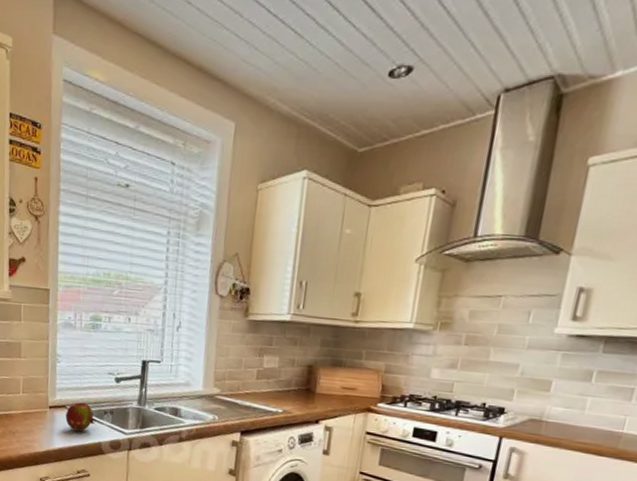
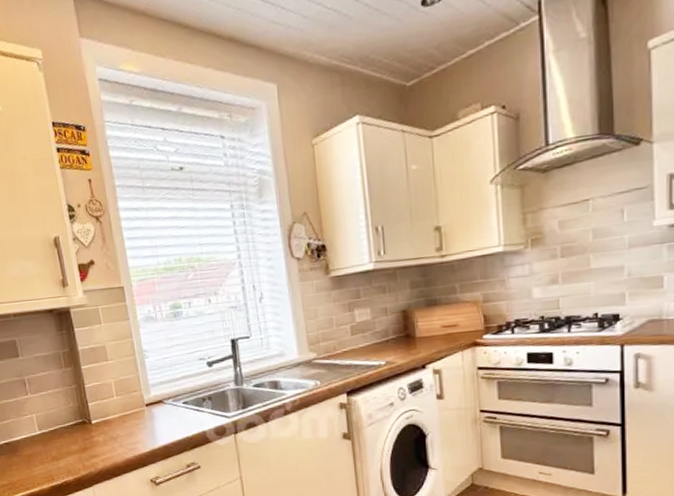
fruit: present [65,402,96,432] -> none [164,394,196,425]

